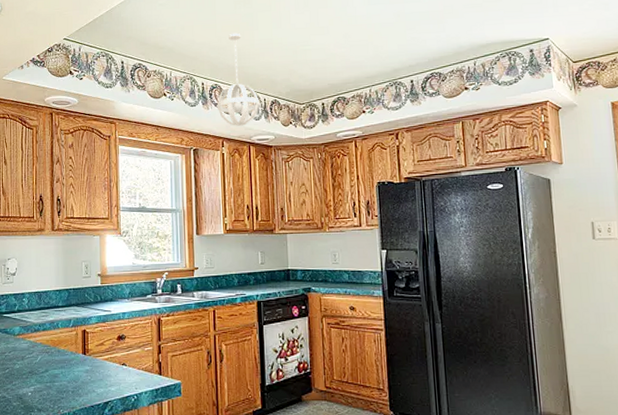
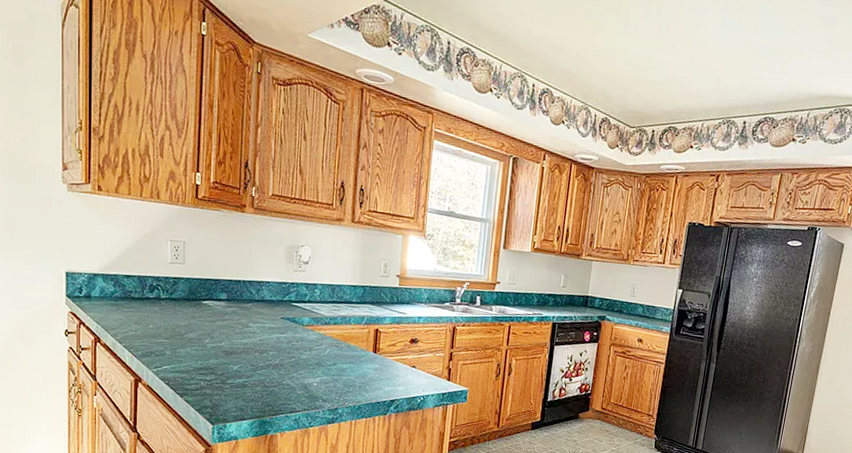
pendant light: present [216,32,260,126] -> none [544,31,590,141]

